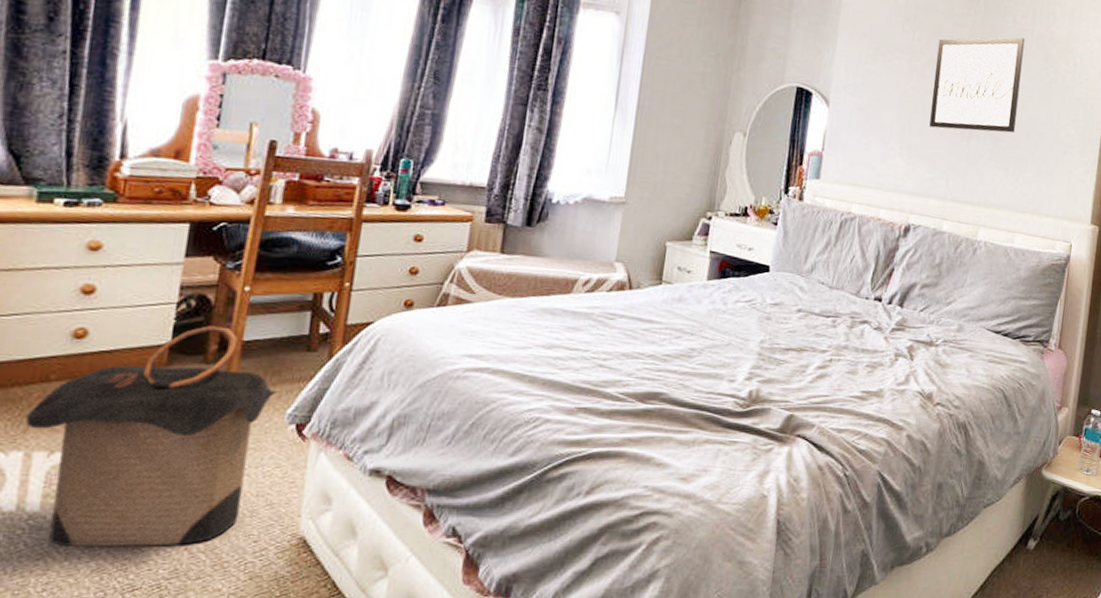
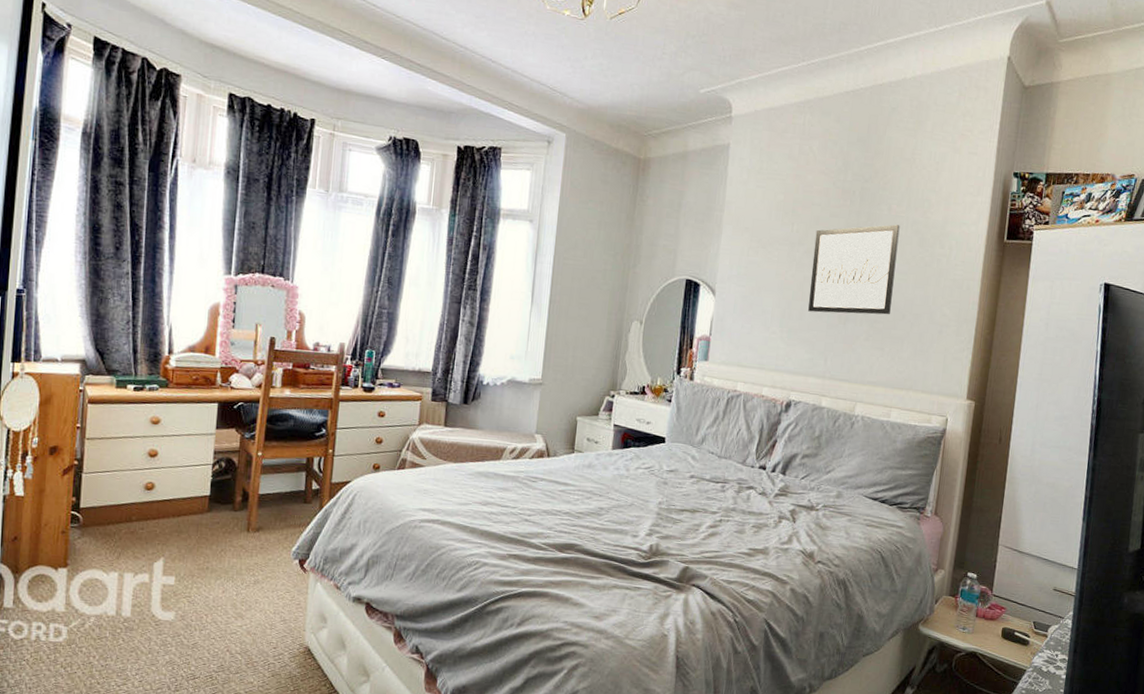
laundry hamper: present [25,326,279,547] -> none [118,482,286,647]

